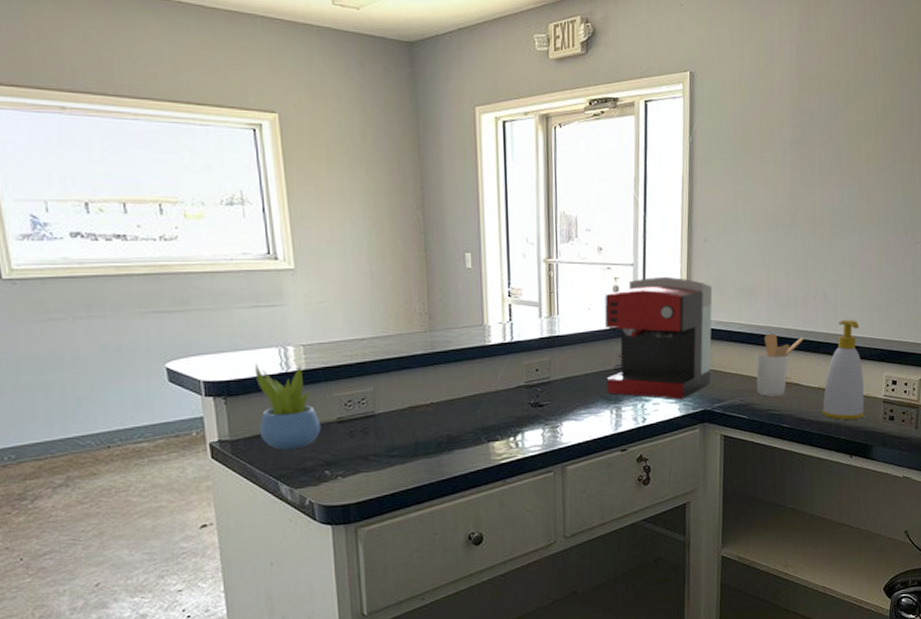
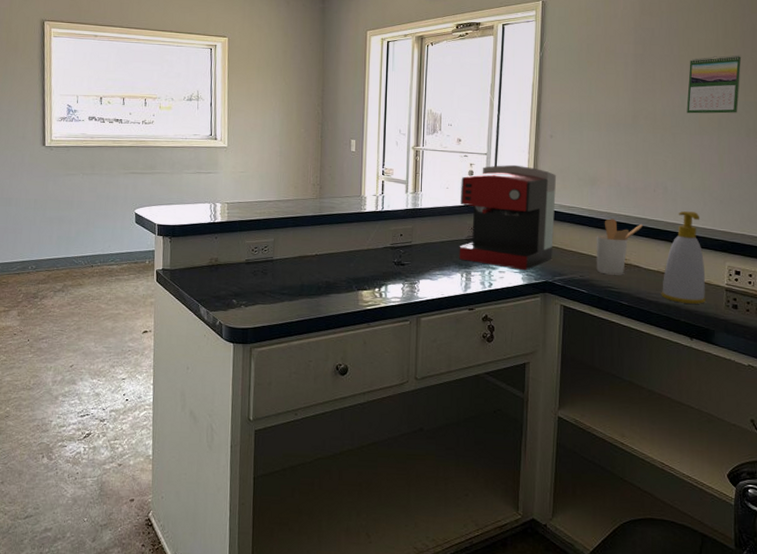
succulent plant: present [254,364,321,450] -> none [190,215,234,281]
calendar: none [846,141,900,210] -> present [686,55,742,114]

